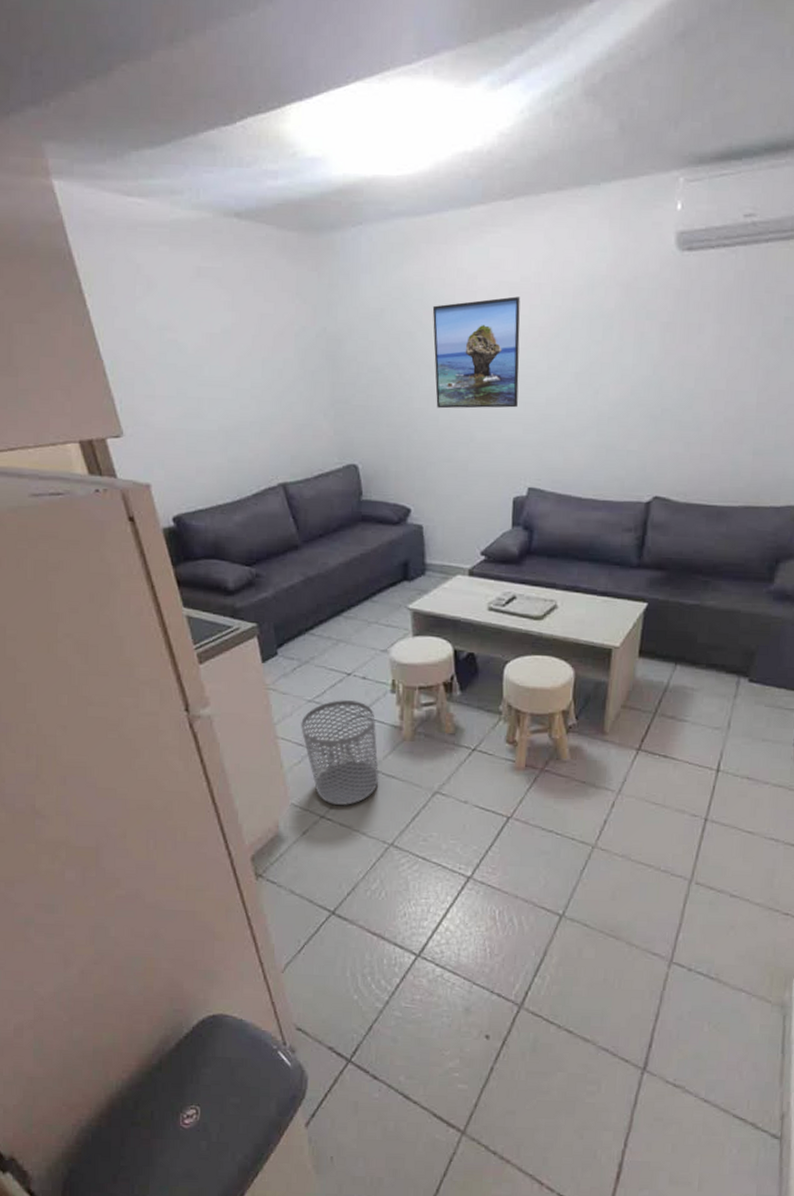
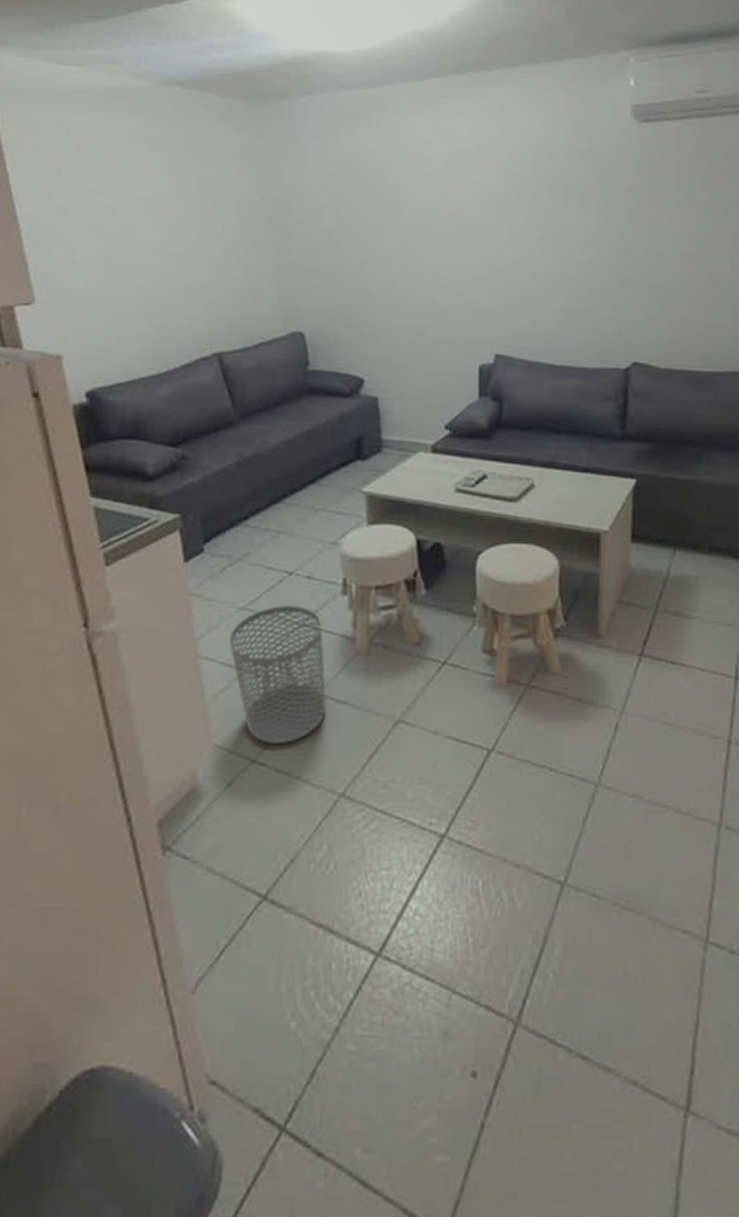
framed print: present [432,296,521,409] -> none [385,163,480,273]

